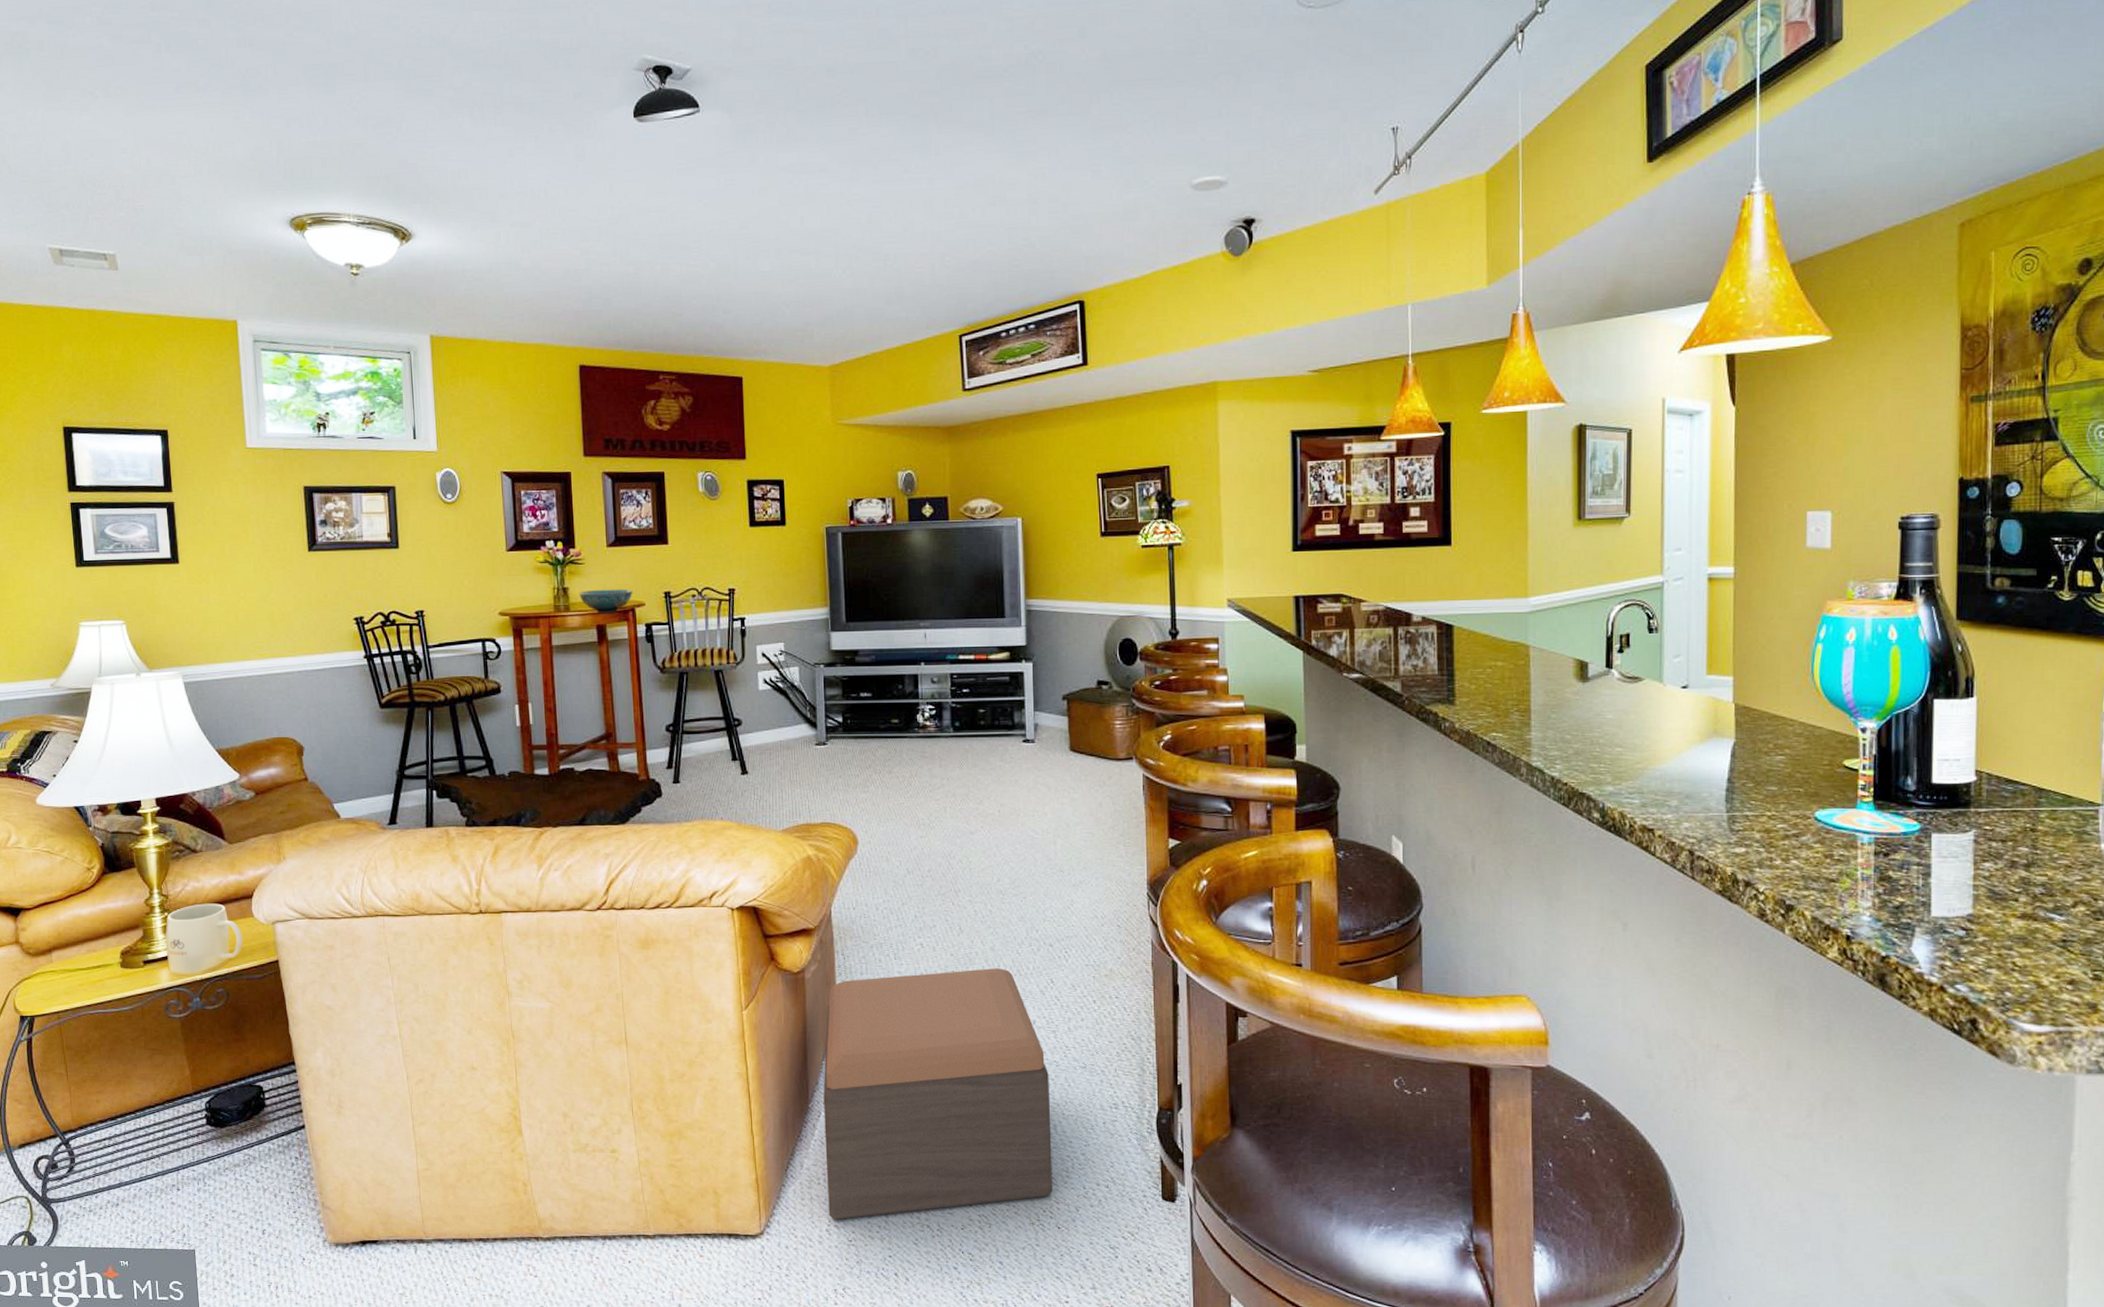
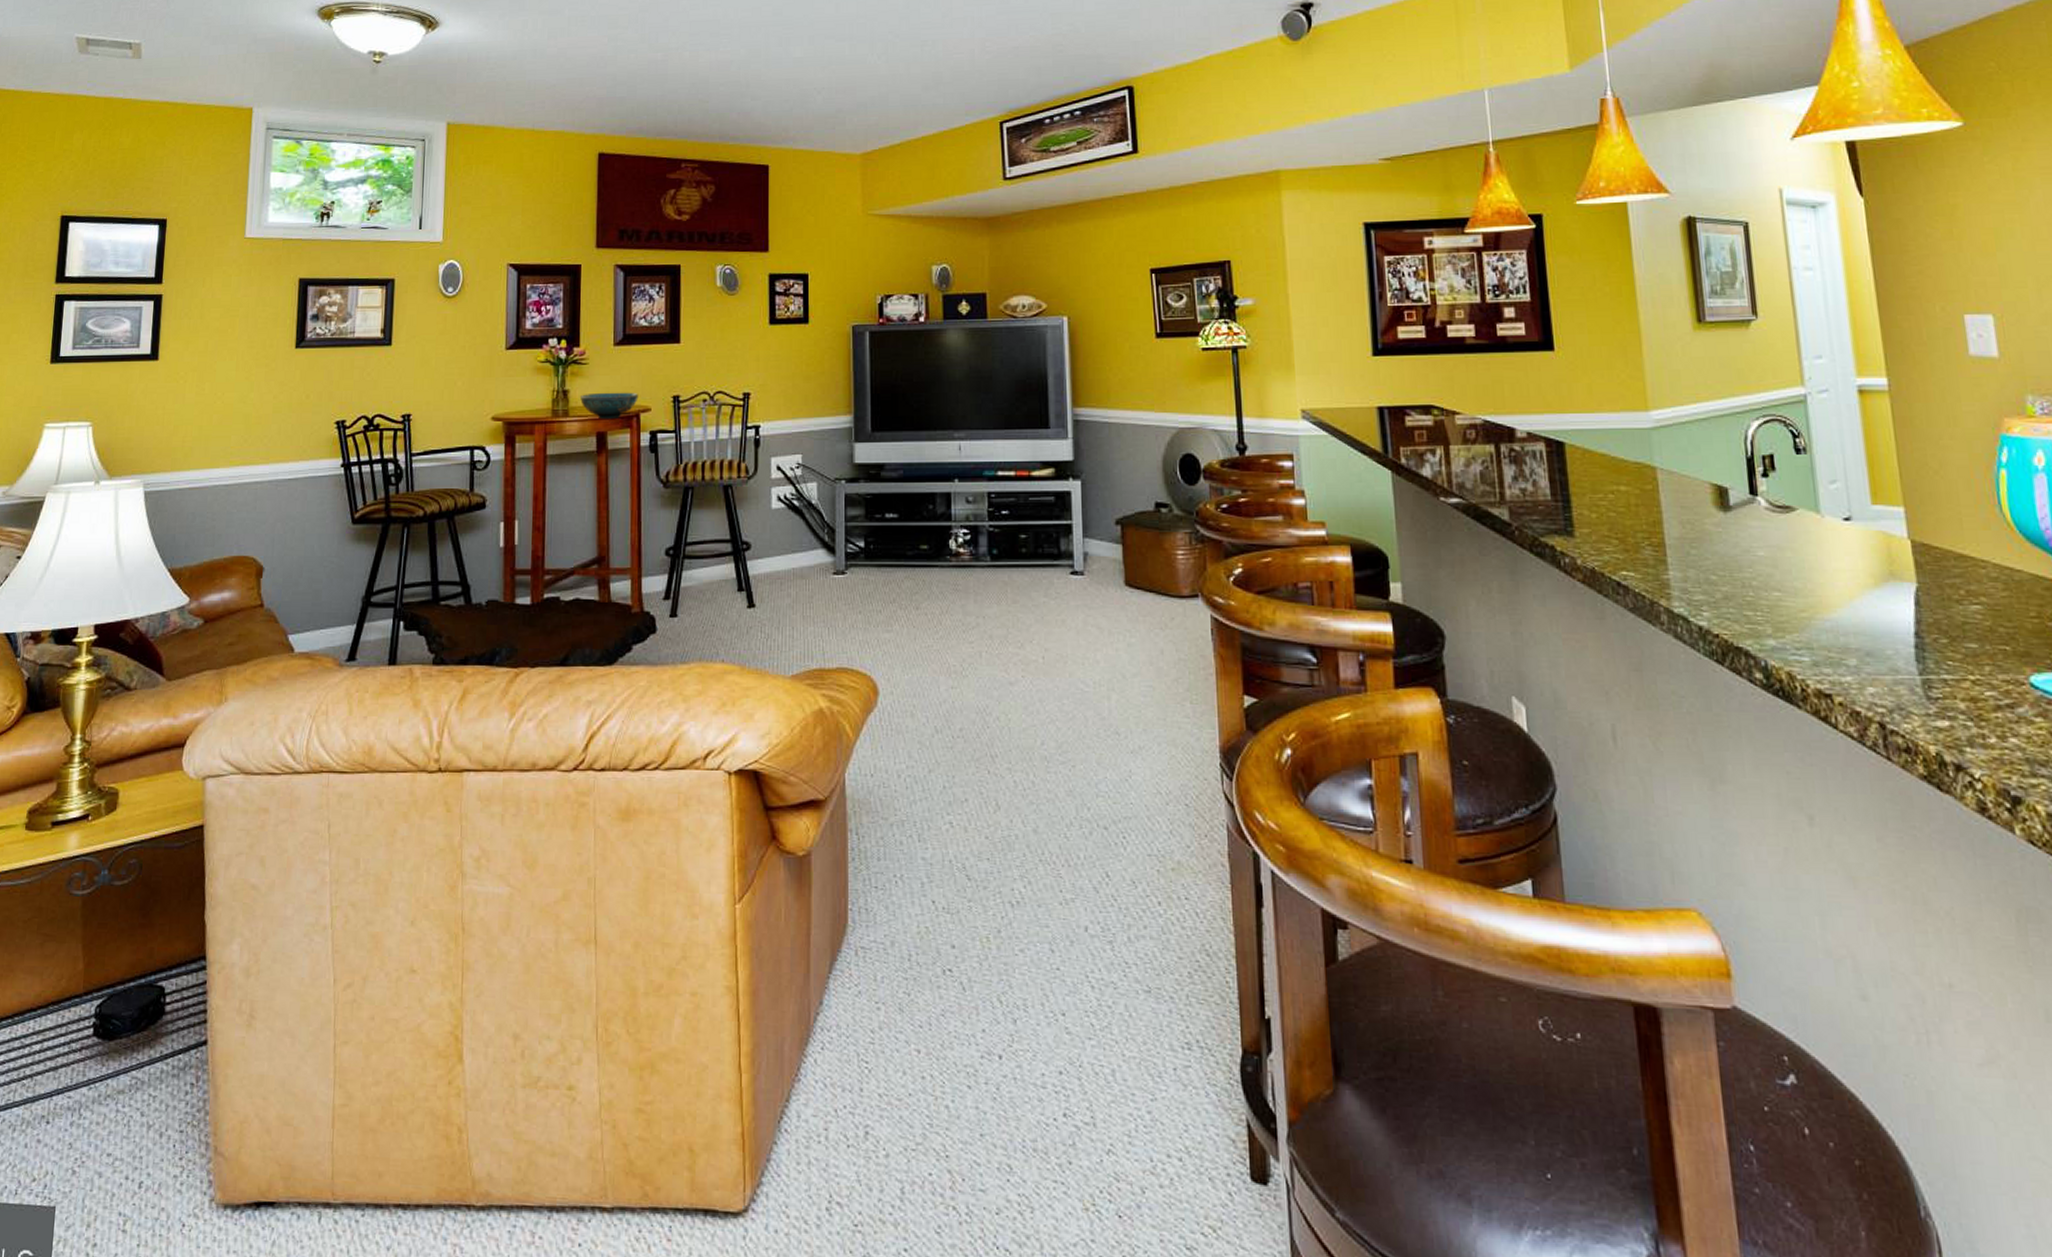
mug: present [165,903,243,977] -> none [78,752,168,843]
footstool: present [823,968,1053,1220] -> none [828,856,1111,1195]

